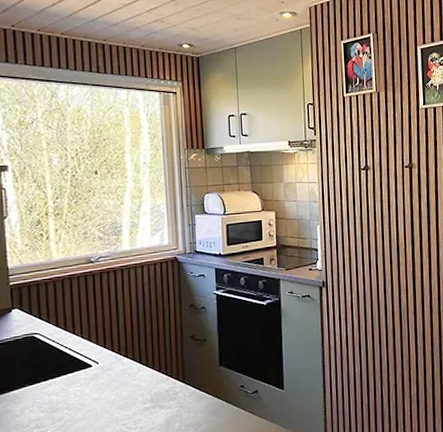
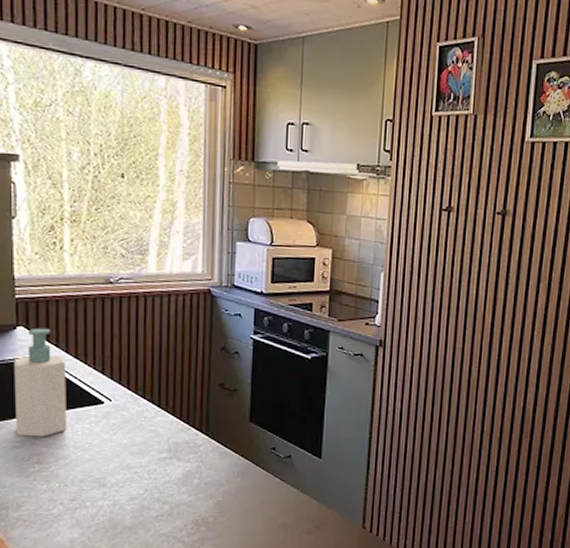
soap bottle: none [11,307,61,406] -> present [14,328,68,437]

